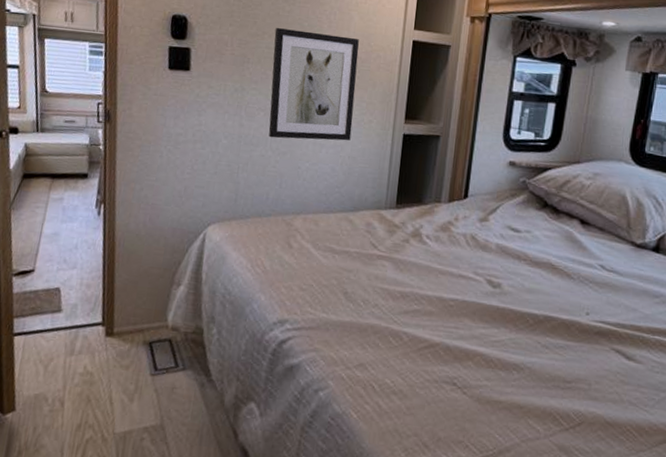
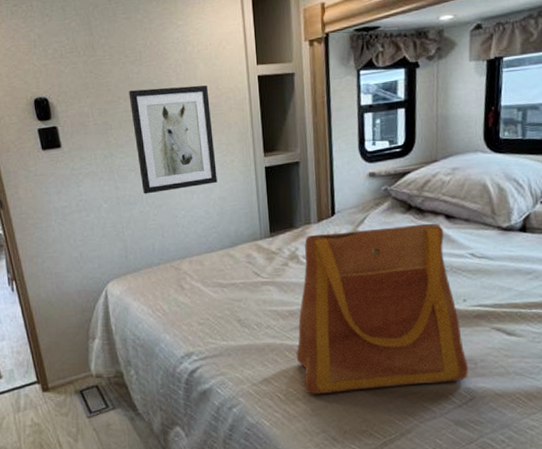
tote bag: none [400,214,582,402] -> present [296,223,469,395]

